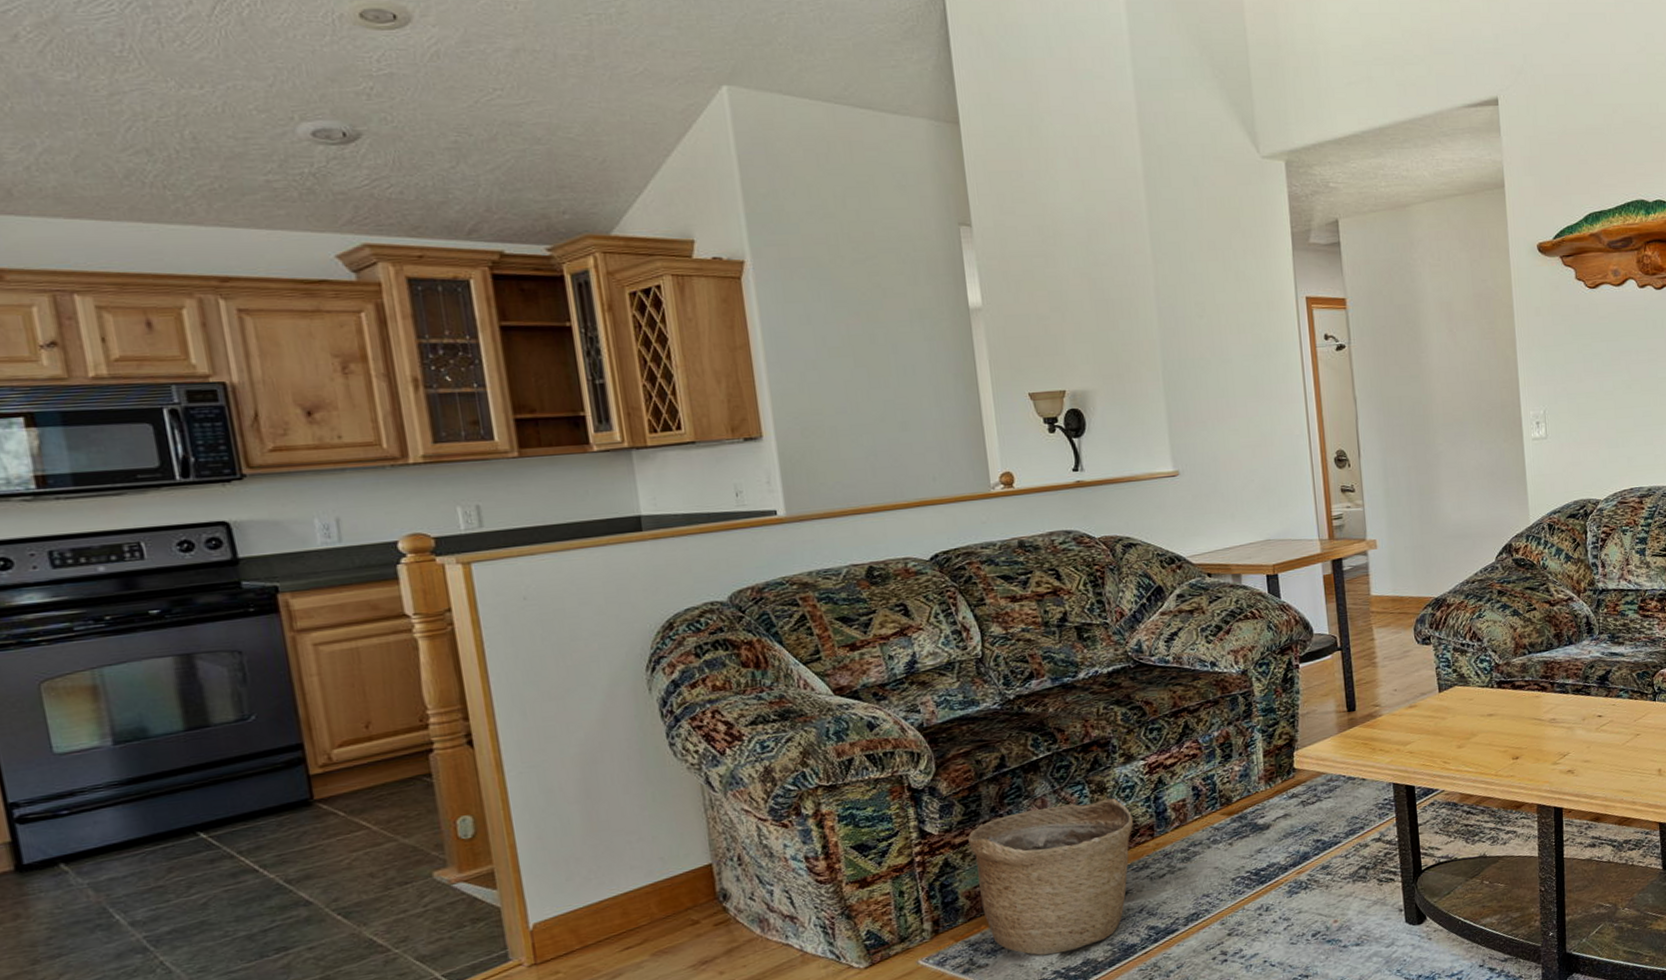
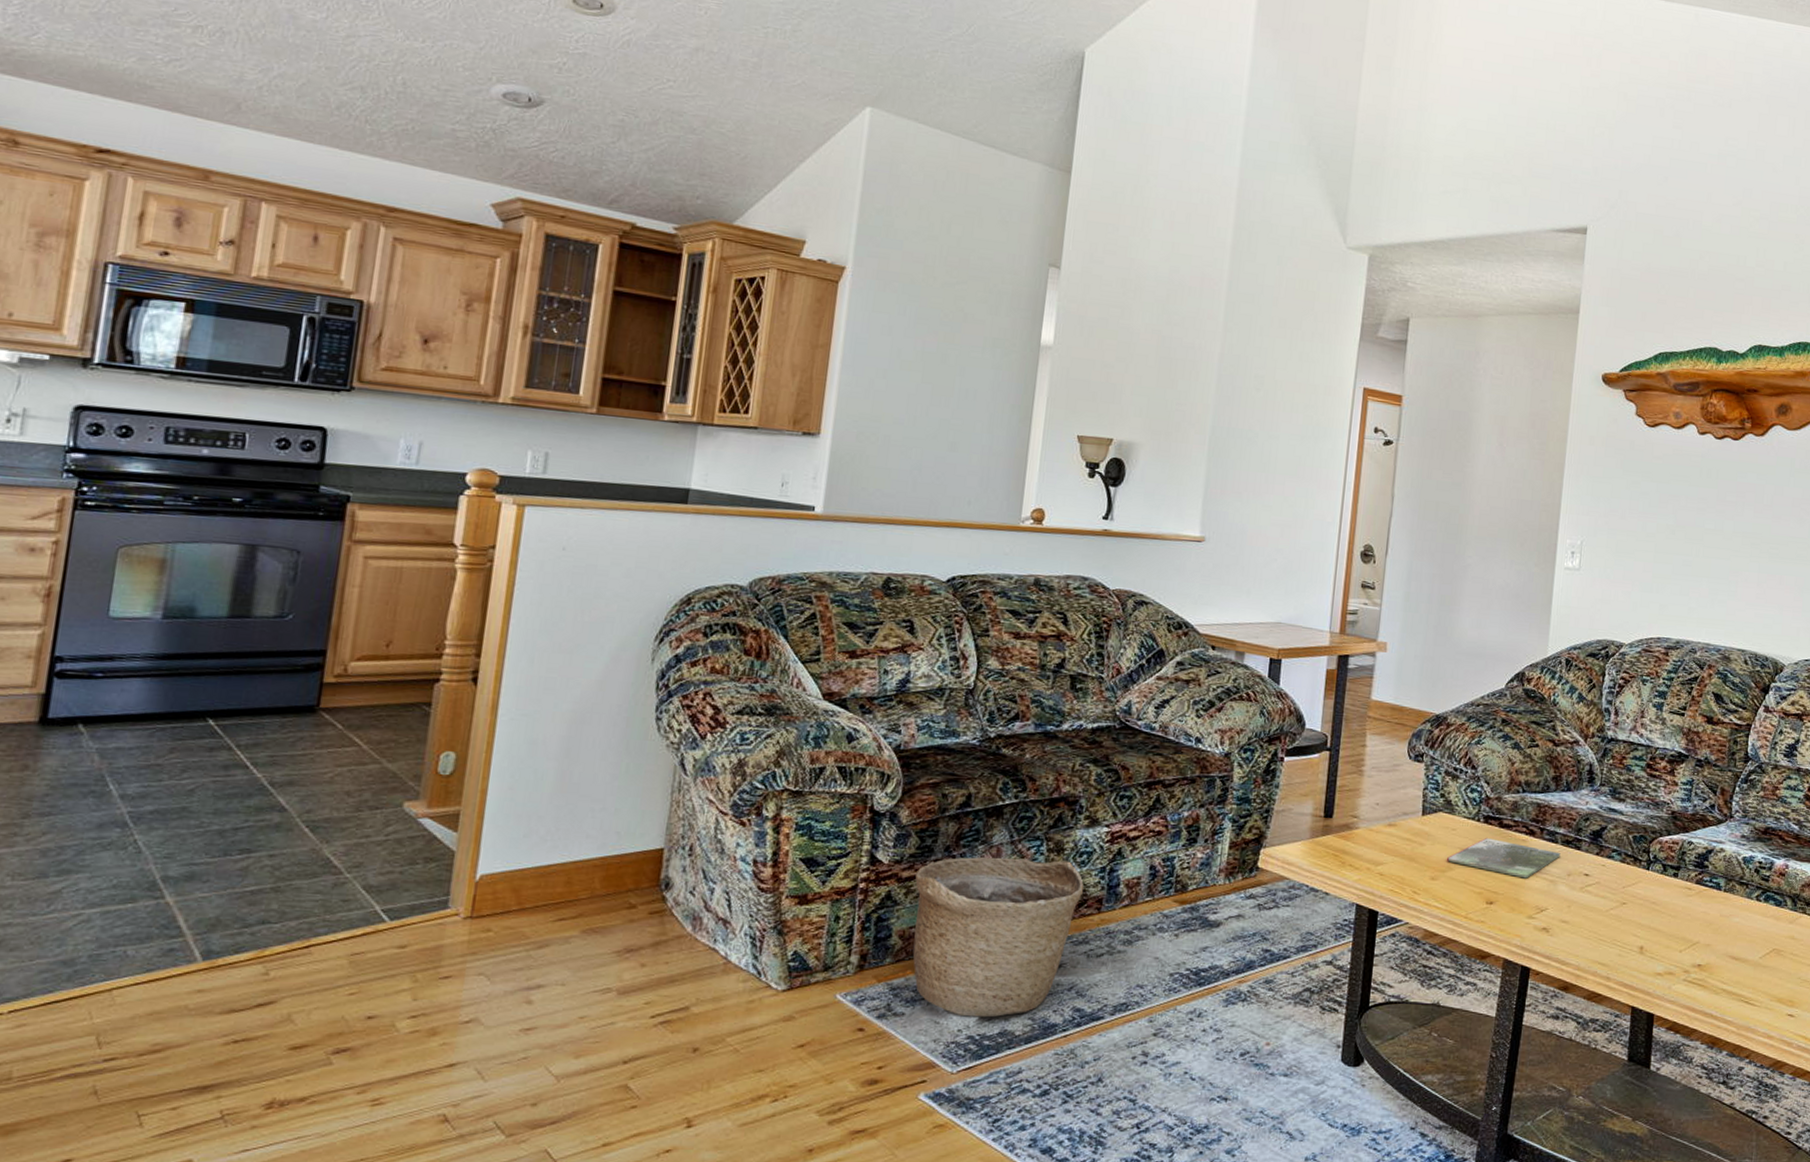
magazine: none [1468,700,1573,731] -> present [1446,837,1561,879]

